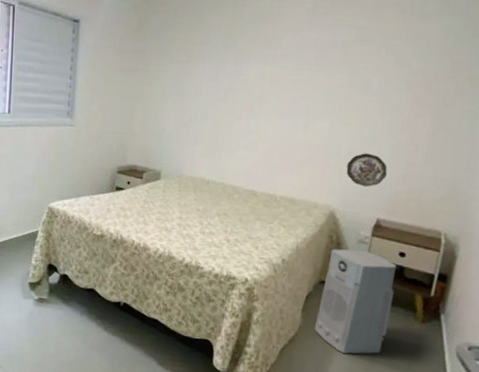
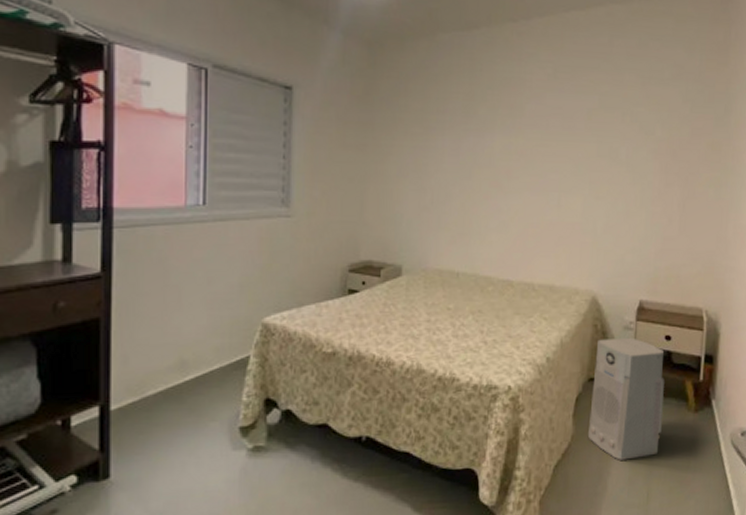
decorative plate: present [346,153,388,187] -> none [604,229,644,266]

